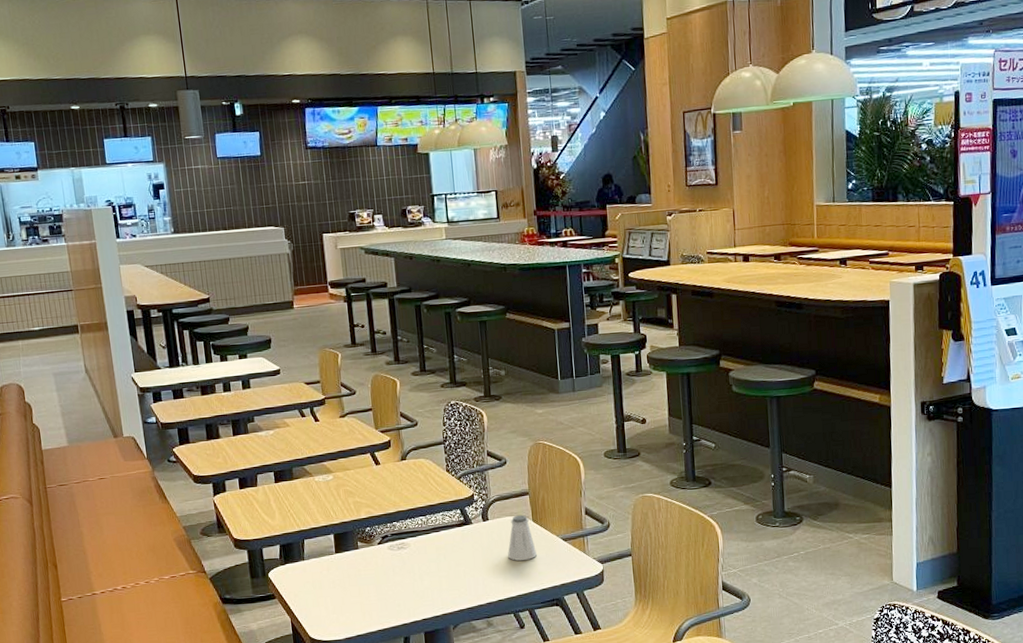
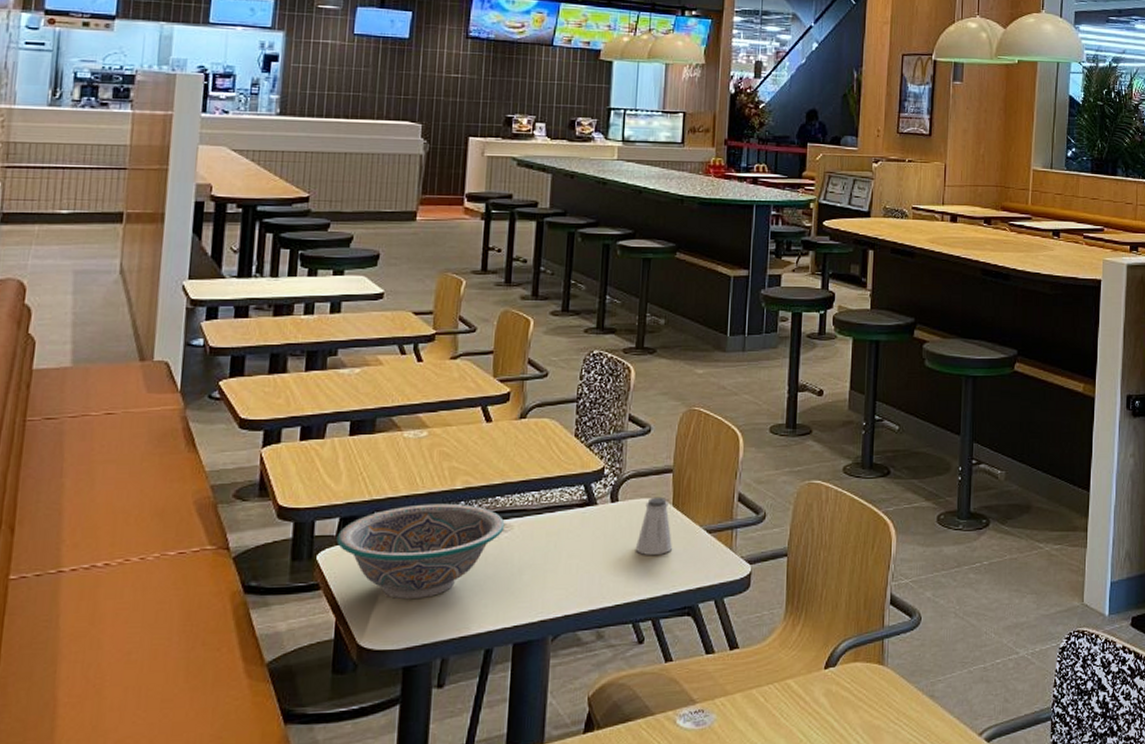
bowl: none [280,529,404,603] -> present [336,503,505,600]

